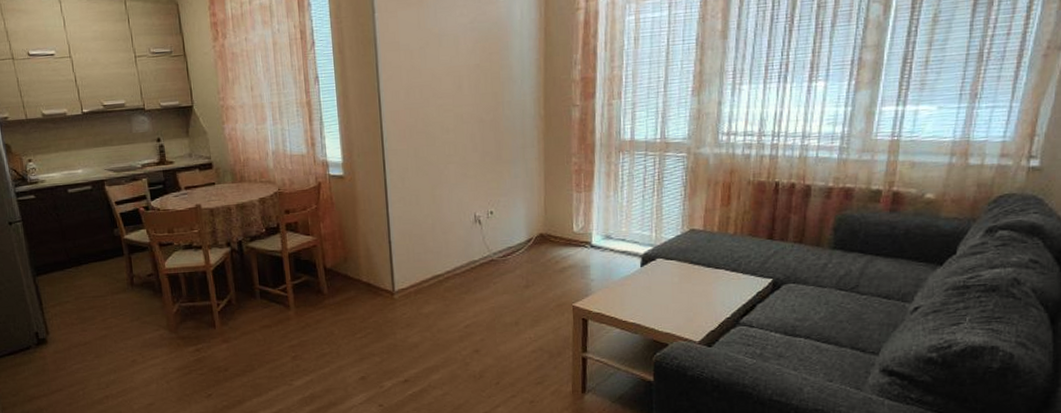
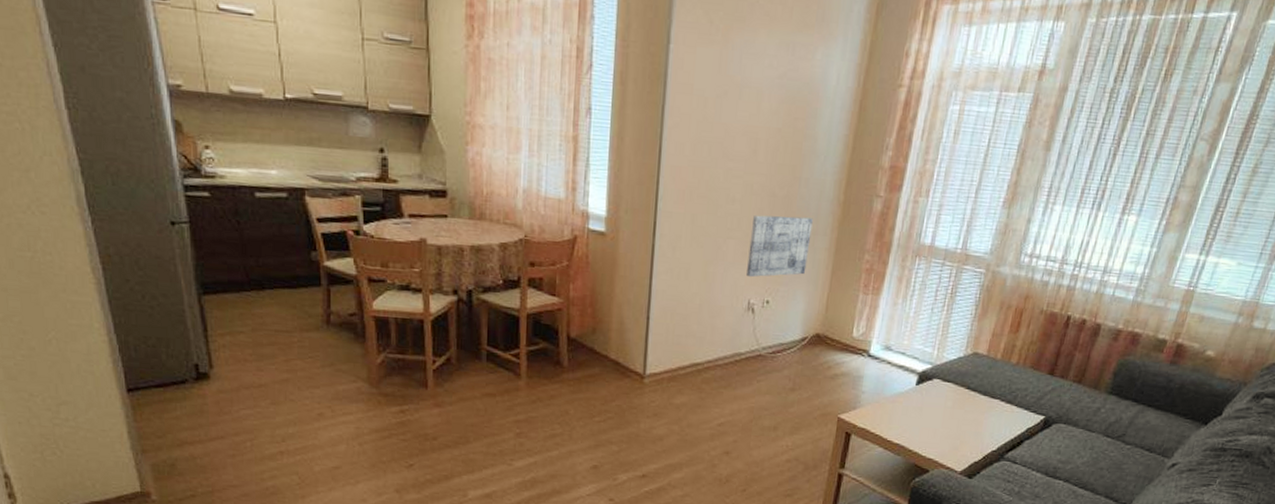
wall art: none [467,134,521,194] -> present [747,215,813,278]

